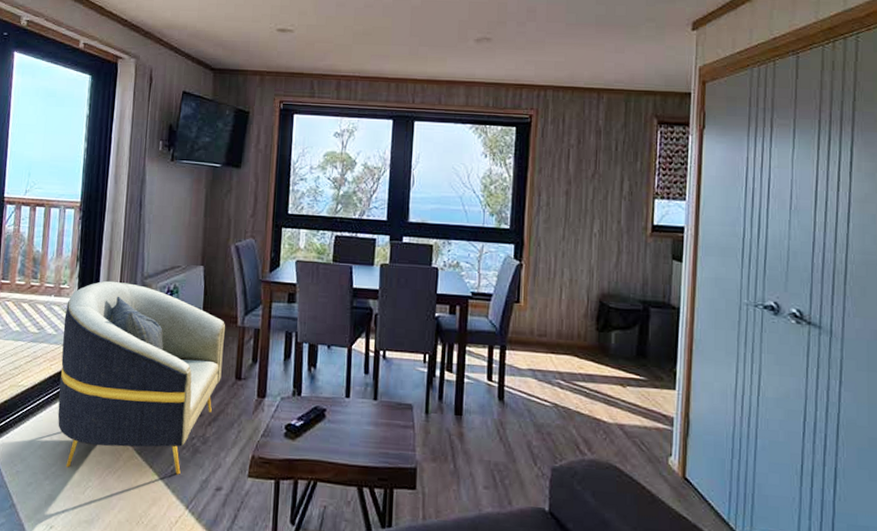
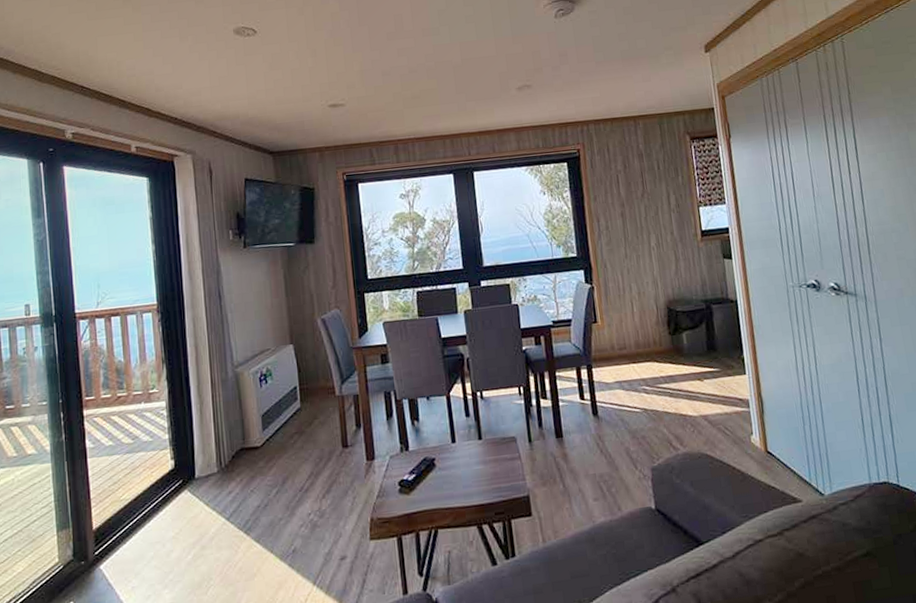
armchair: present [57,280,226,475] -> none [158,375,328,572]

